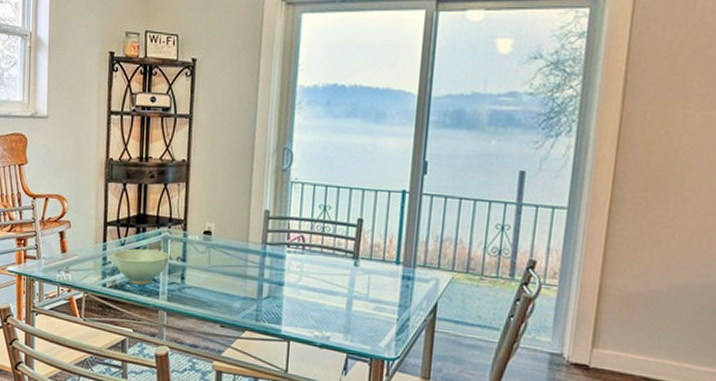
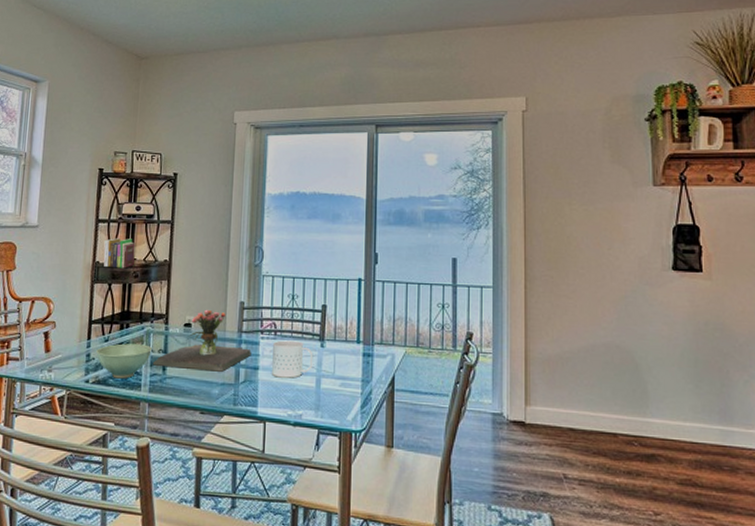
books: none [117,133,151,168] -> present [103,238,136,269]
flower arrangement: none [170,217,276,285] -> present [152,309,251,372]
mug: none [298,255,346,298] -> present [272,340,314,378]

